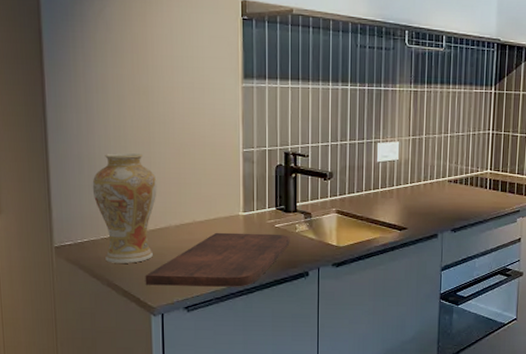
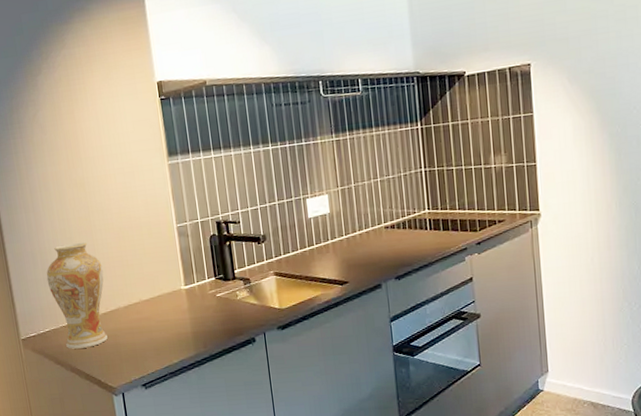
cutting board: present [145,232,290,287] -> none [103,303,233,367]

